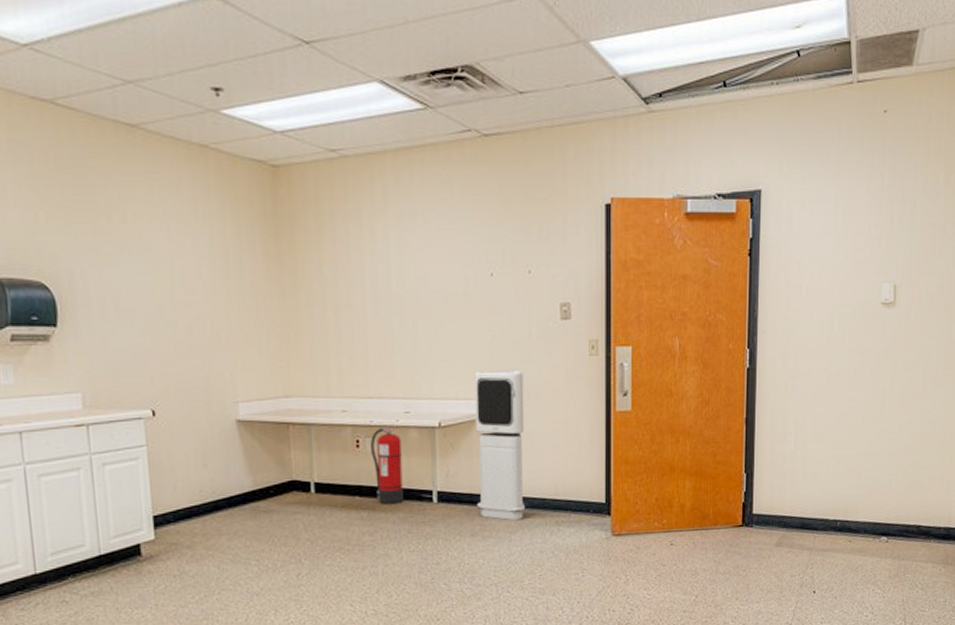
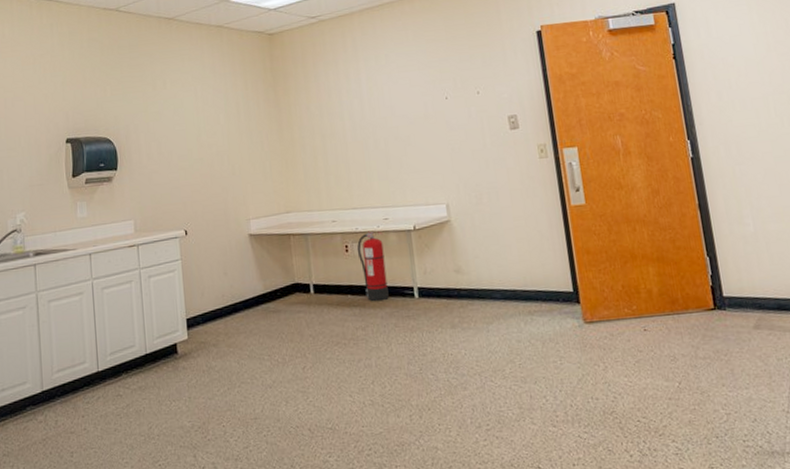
air purifier: present [474,369,525,521] -> none [440,175,498,312]

